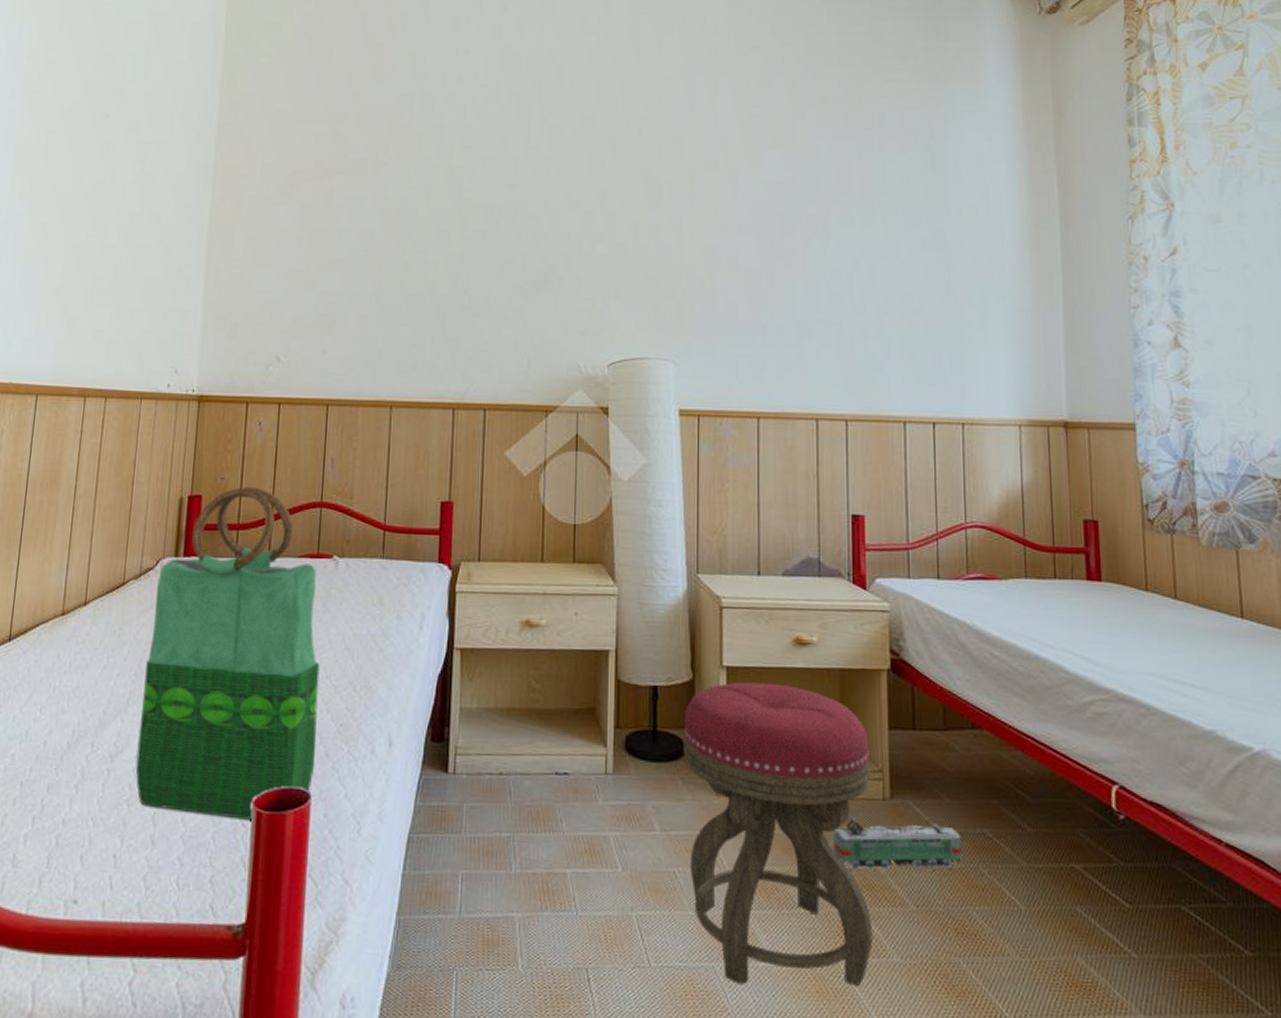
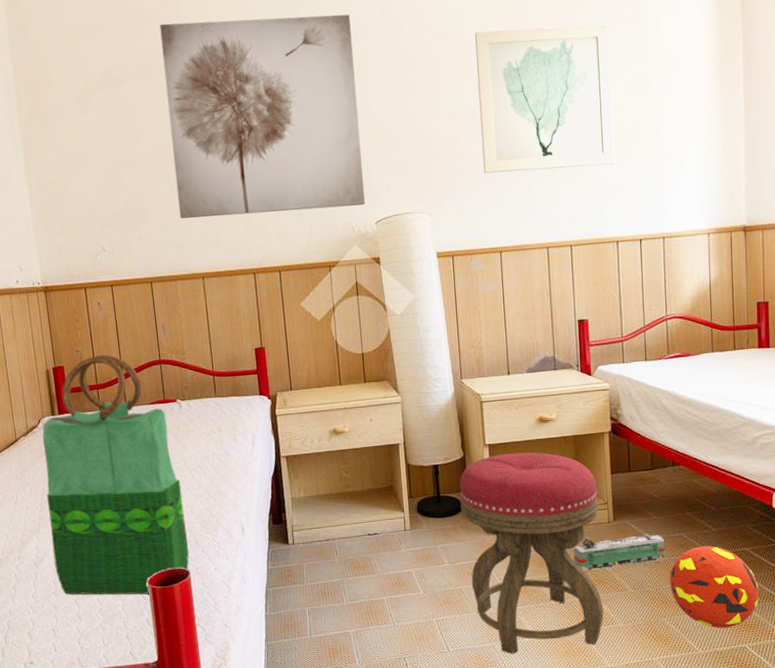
wall art: none [375,119,602,344] -> present [159,14,365,219]
wall art: none [744,164,904,329] -> present [475,24,615,173]
ball: none [968,852,1095,987] -> present [670,545,759,628]

